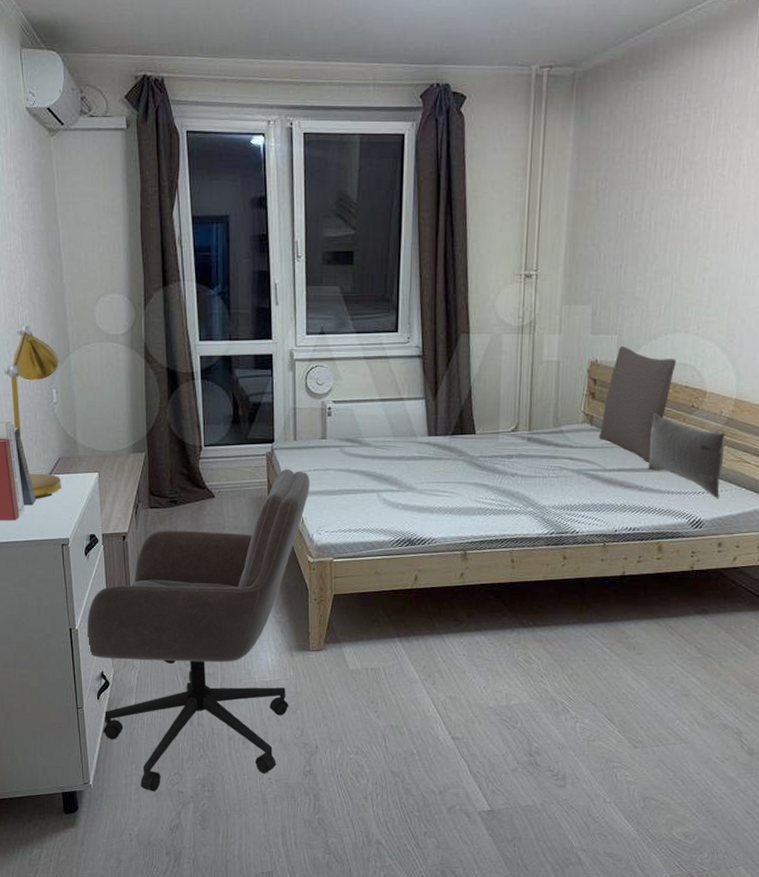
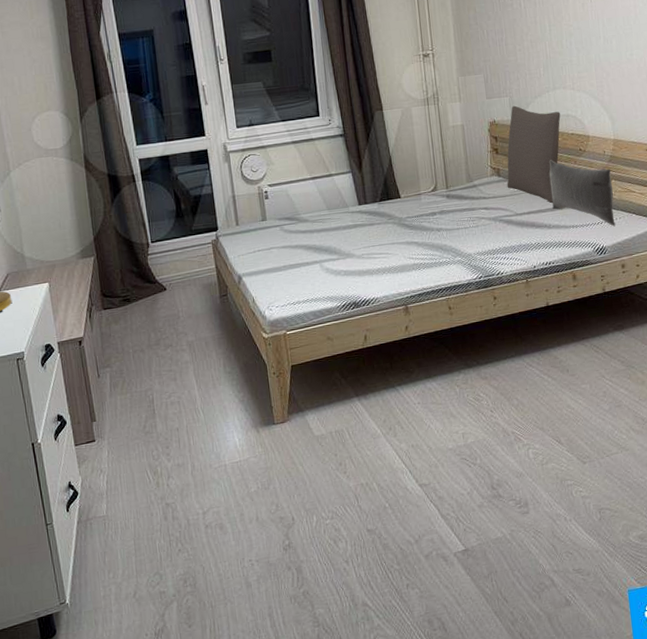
office chair: present [86,469,310,791] -> none [49,253,262,598]

